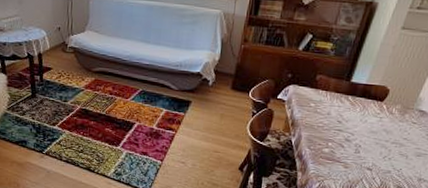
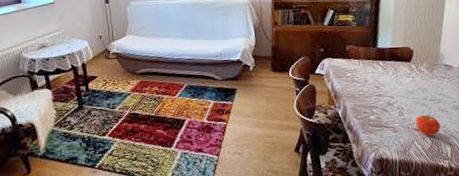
fruit: none [369,155,396,177] -> present [415,114,441,136]

